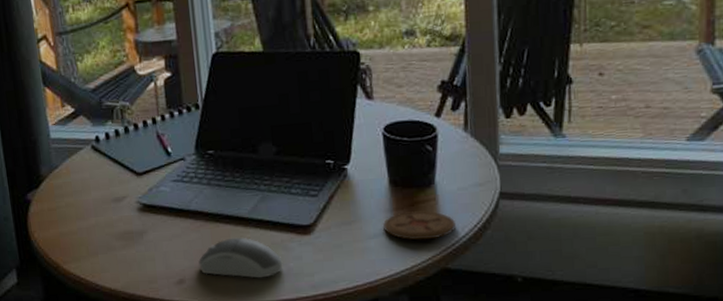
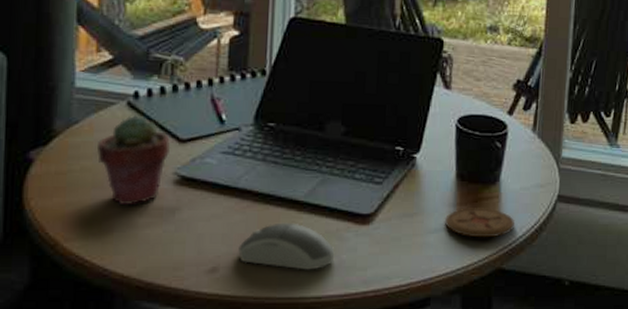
potted succulent: none [74,156,131,231] -> present [96,115,171,204]

